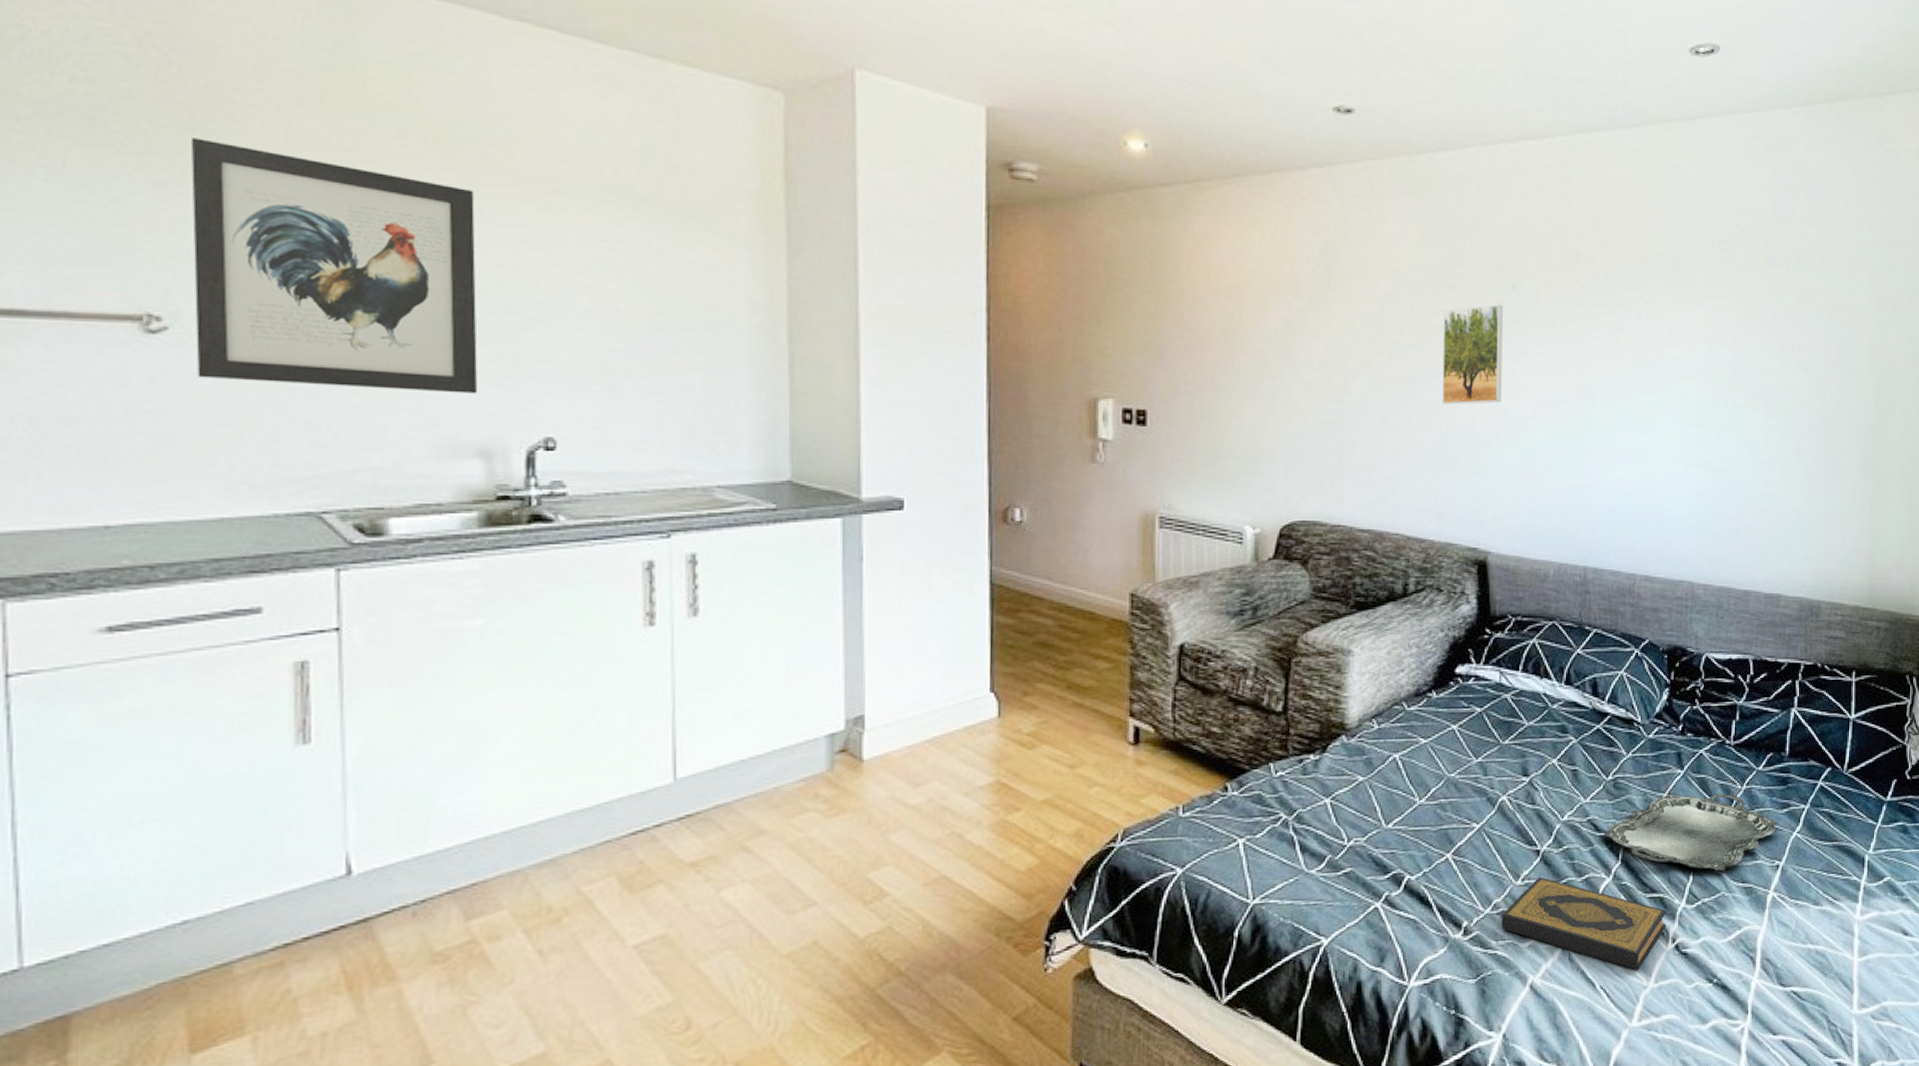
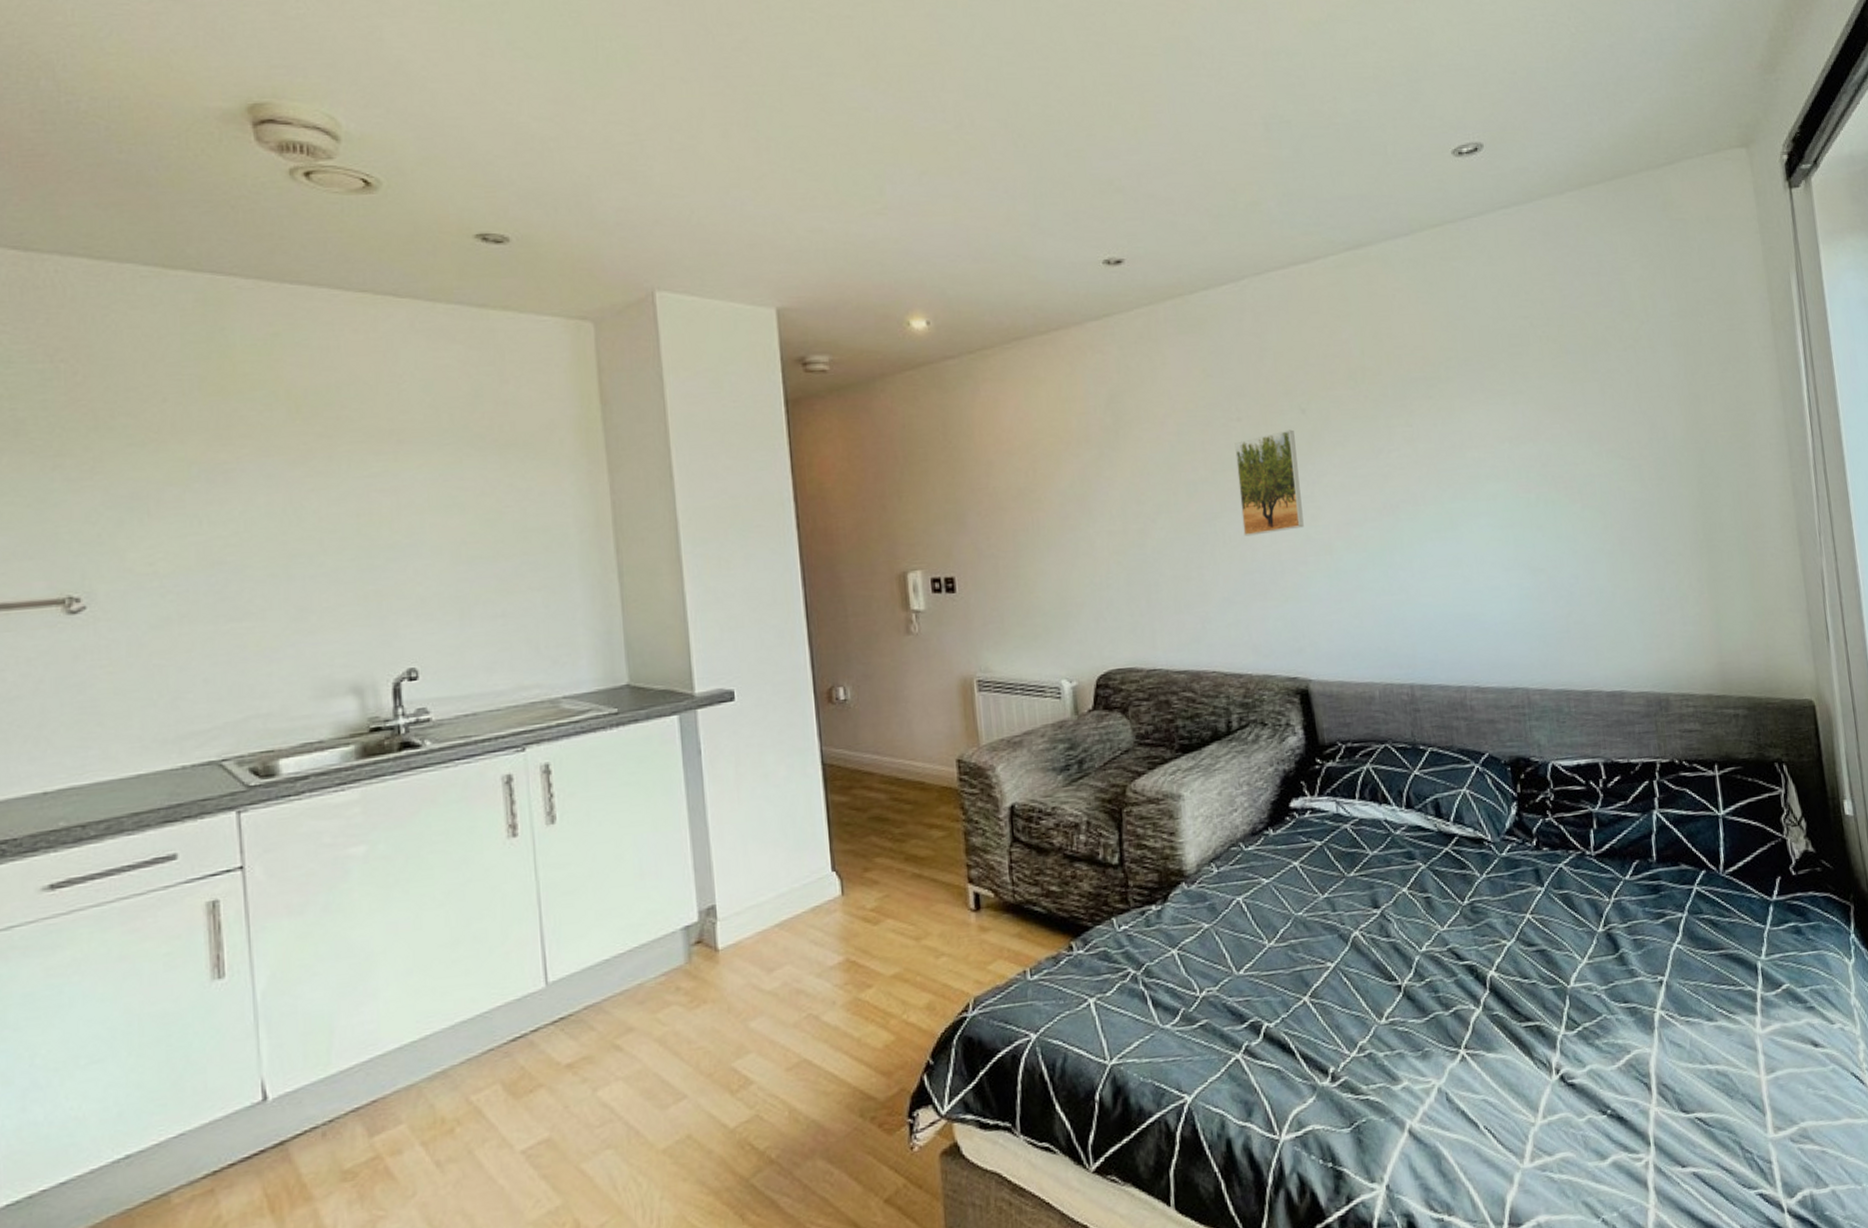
wall art: present [190,138,478,394] -> none [95,435,348,649]
hardback book: present [1501,876,1667,970] -> none [1369,1013,1548,1106]
serving tray: present [1603,793,1778,871] -> none [1466,908,1655,992]

